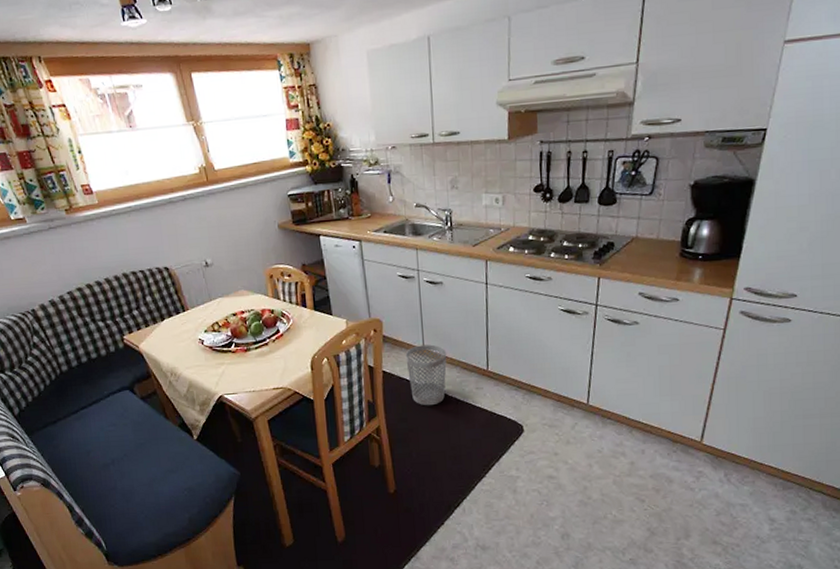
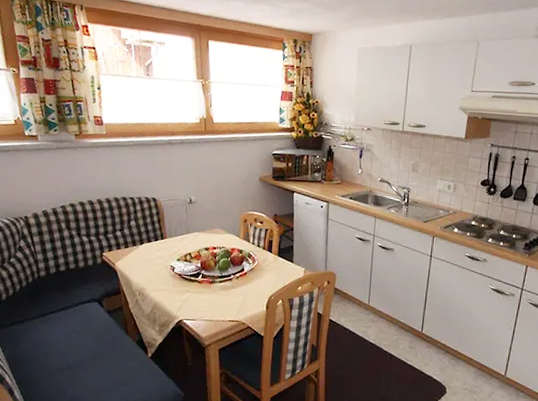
wastebasket: present [405,344,447,406] -> none [351,301,389,357]

